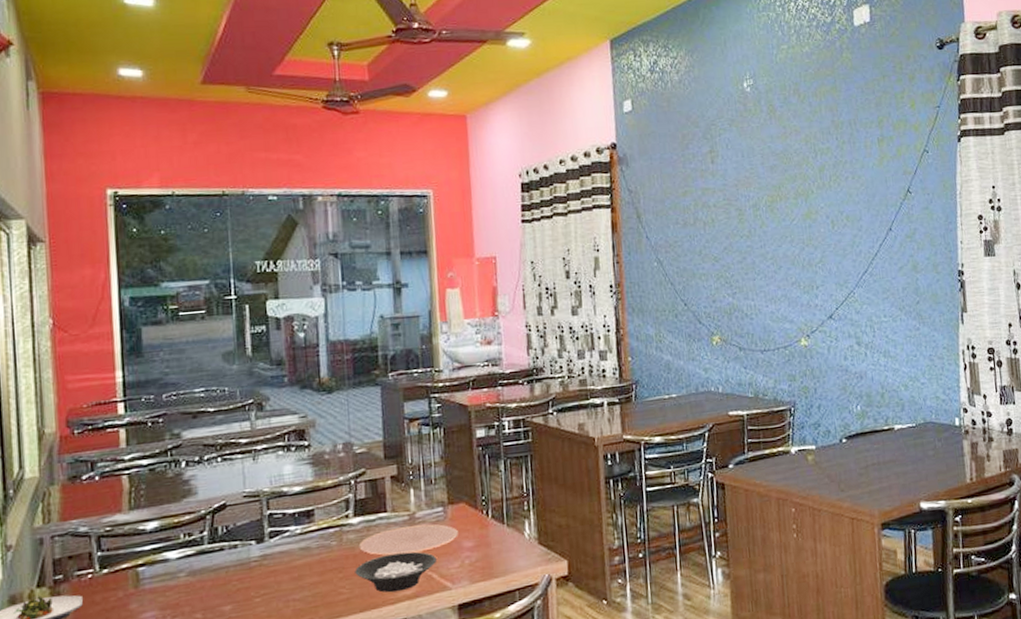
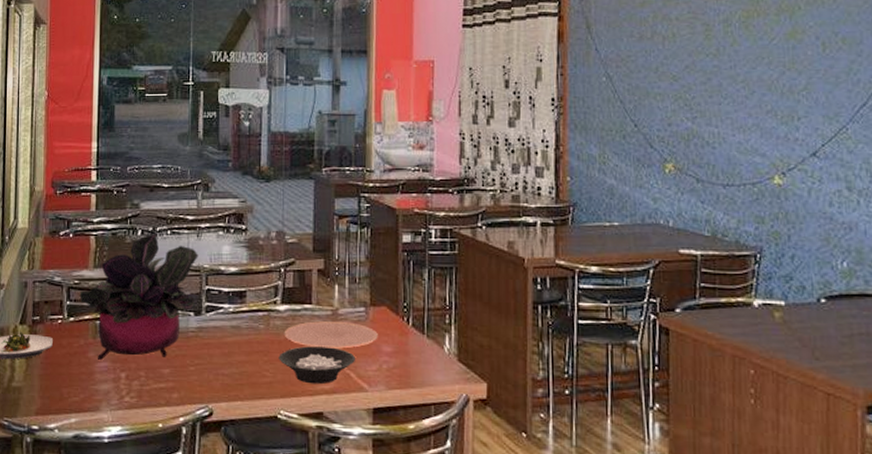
potted plant: none [113,461,256,610] -> present [79,232,198,360]

